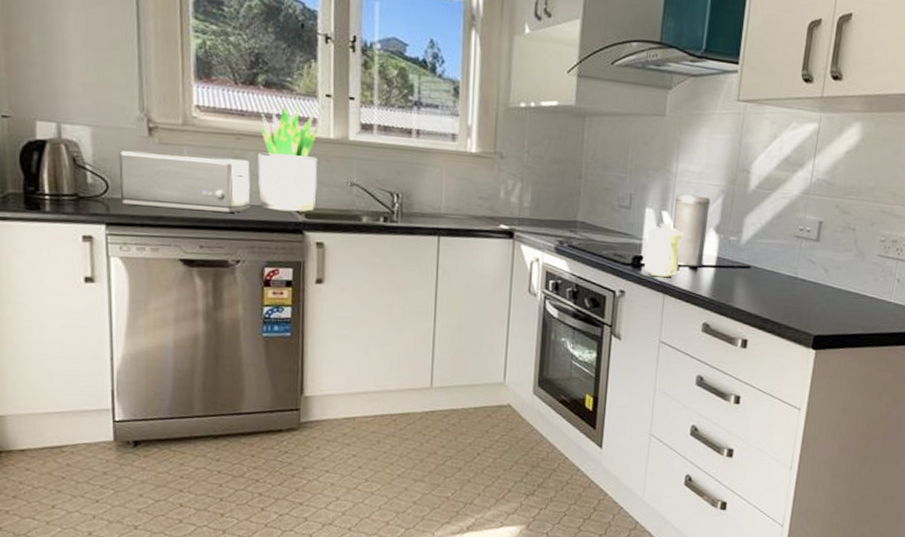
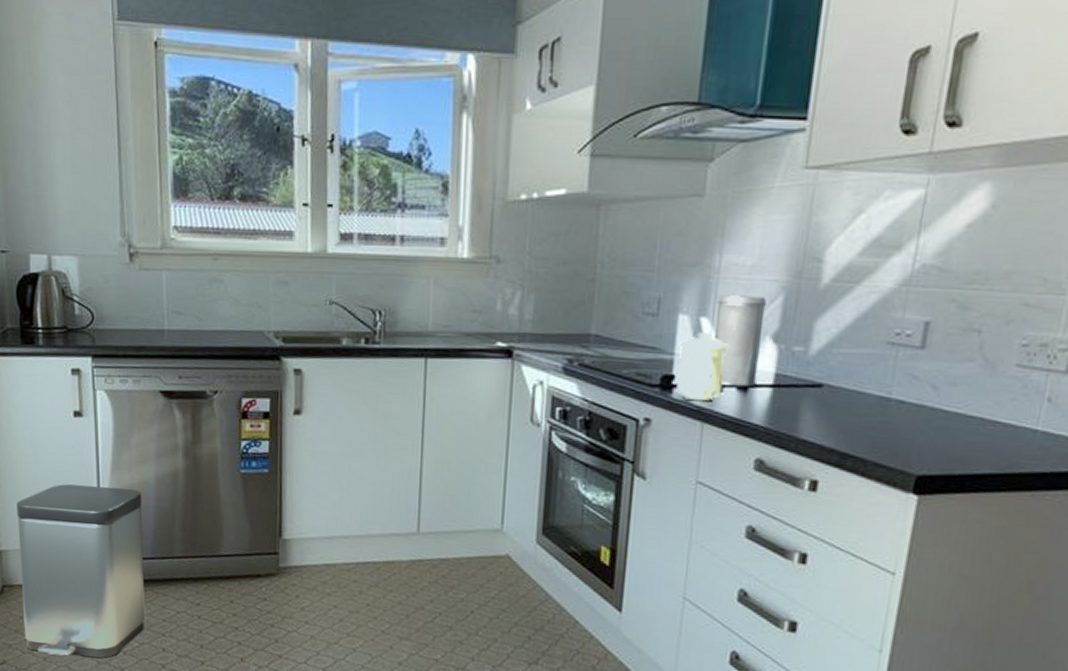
pedal bin: none [17,348,162,518] -> present [17,484,146,659]
toaster: present [119,150,250,214] -> none [103,277,227,341]
planter: present [258,102,318,212] -> none [234,214,295,336]

